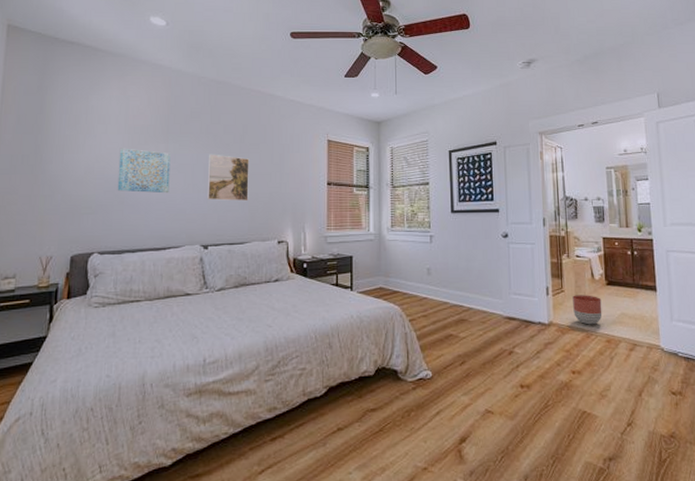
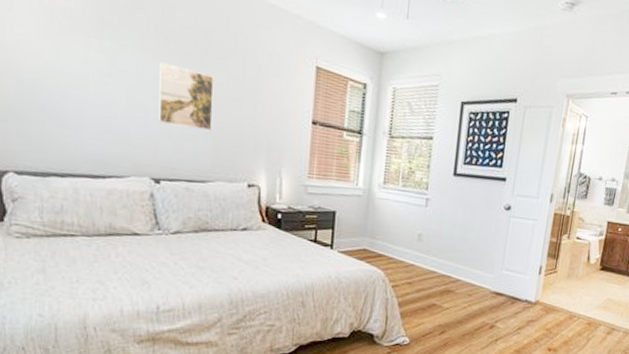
wall art: present [117,148,171,194] -> none [33,35,107,108]
planter: present [572,295,602,325] -> none [561,277,592,307]

